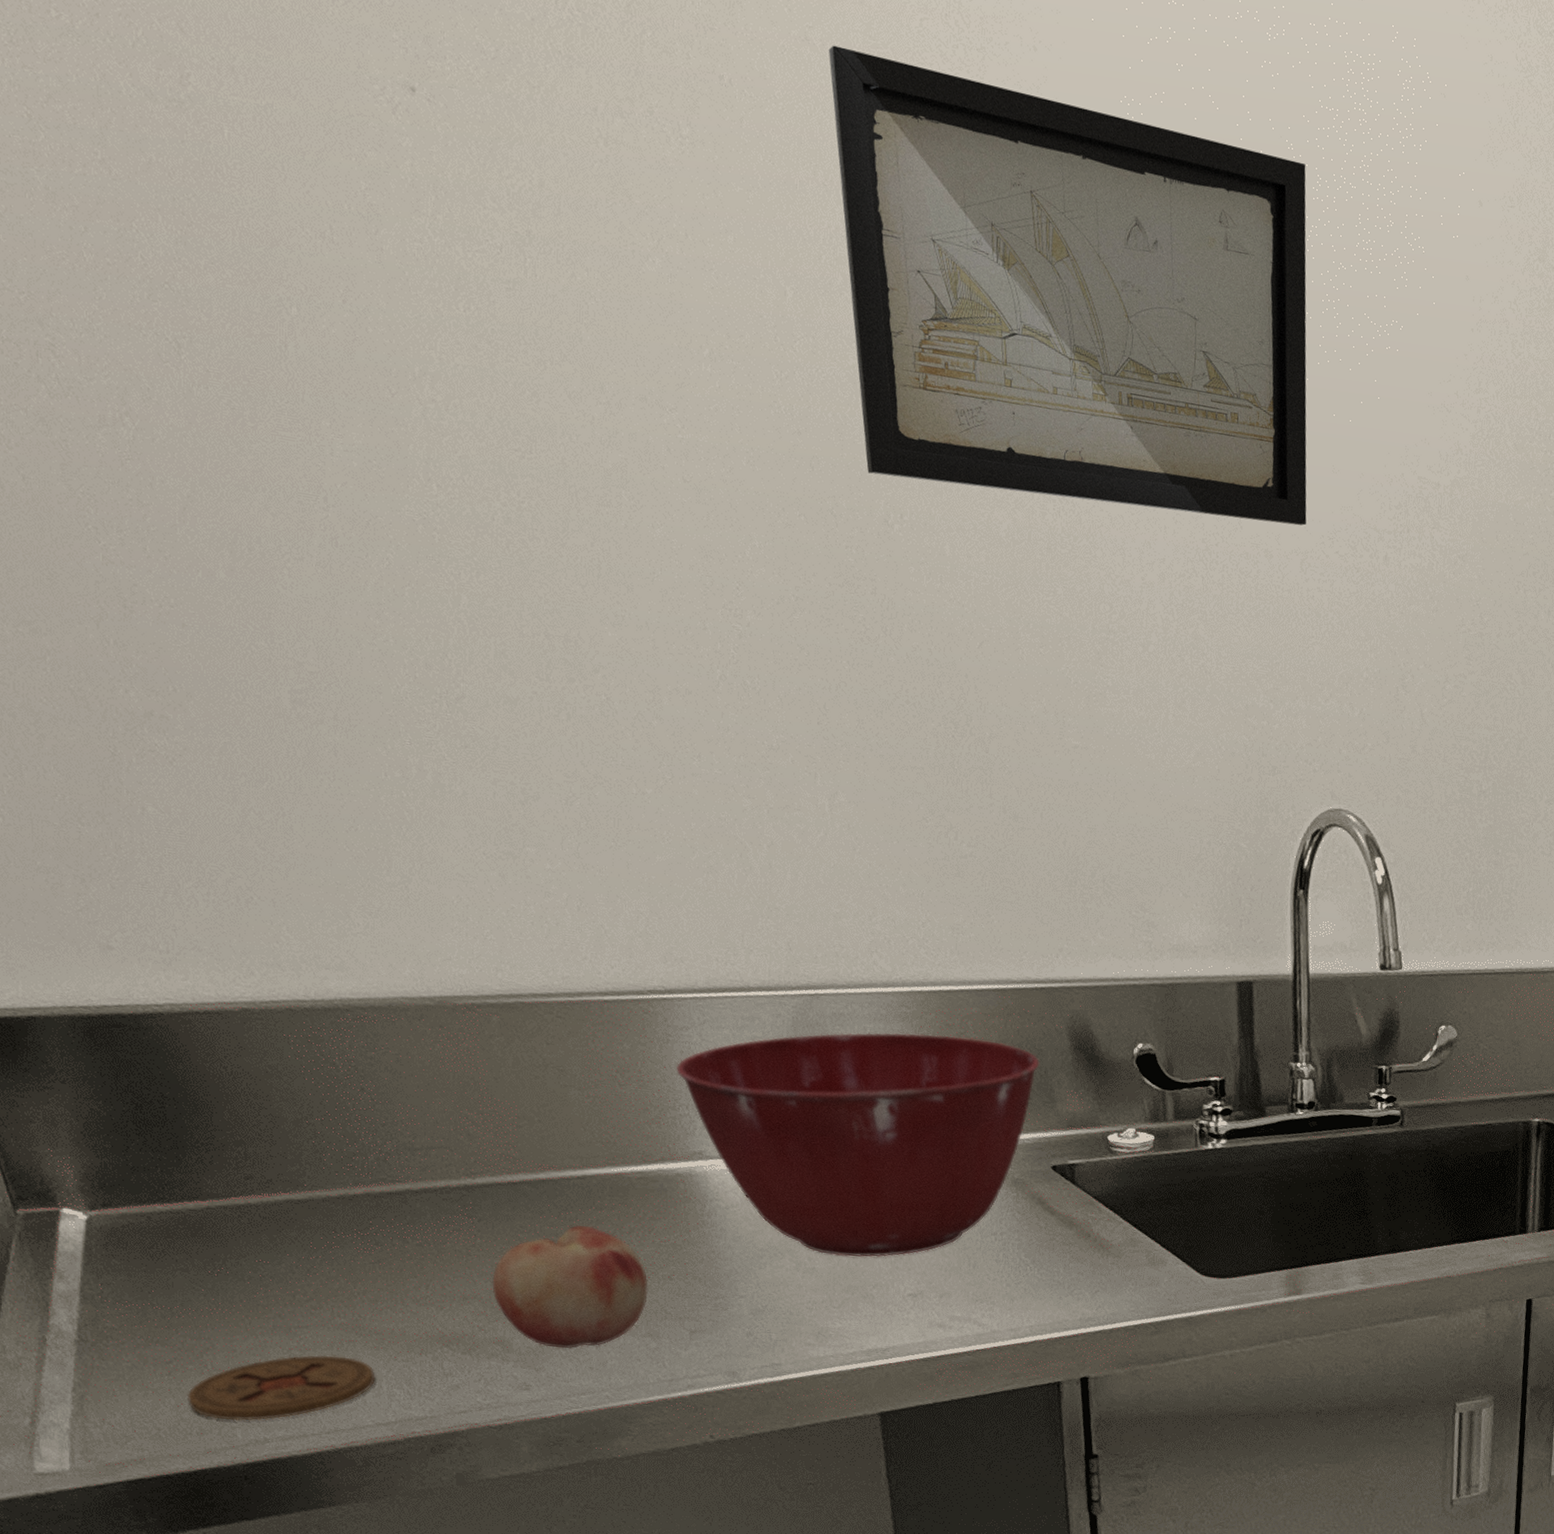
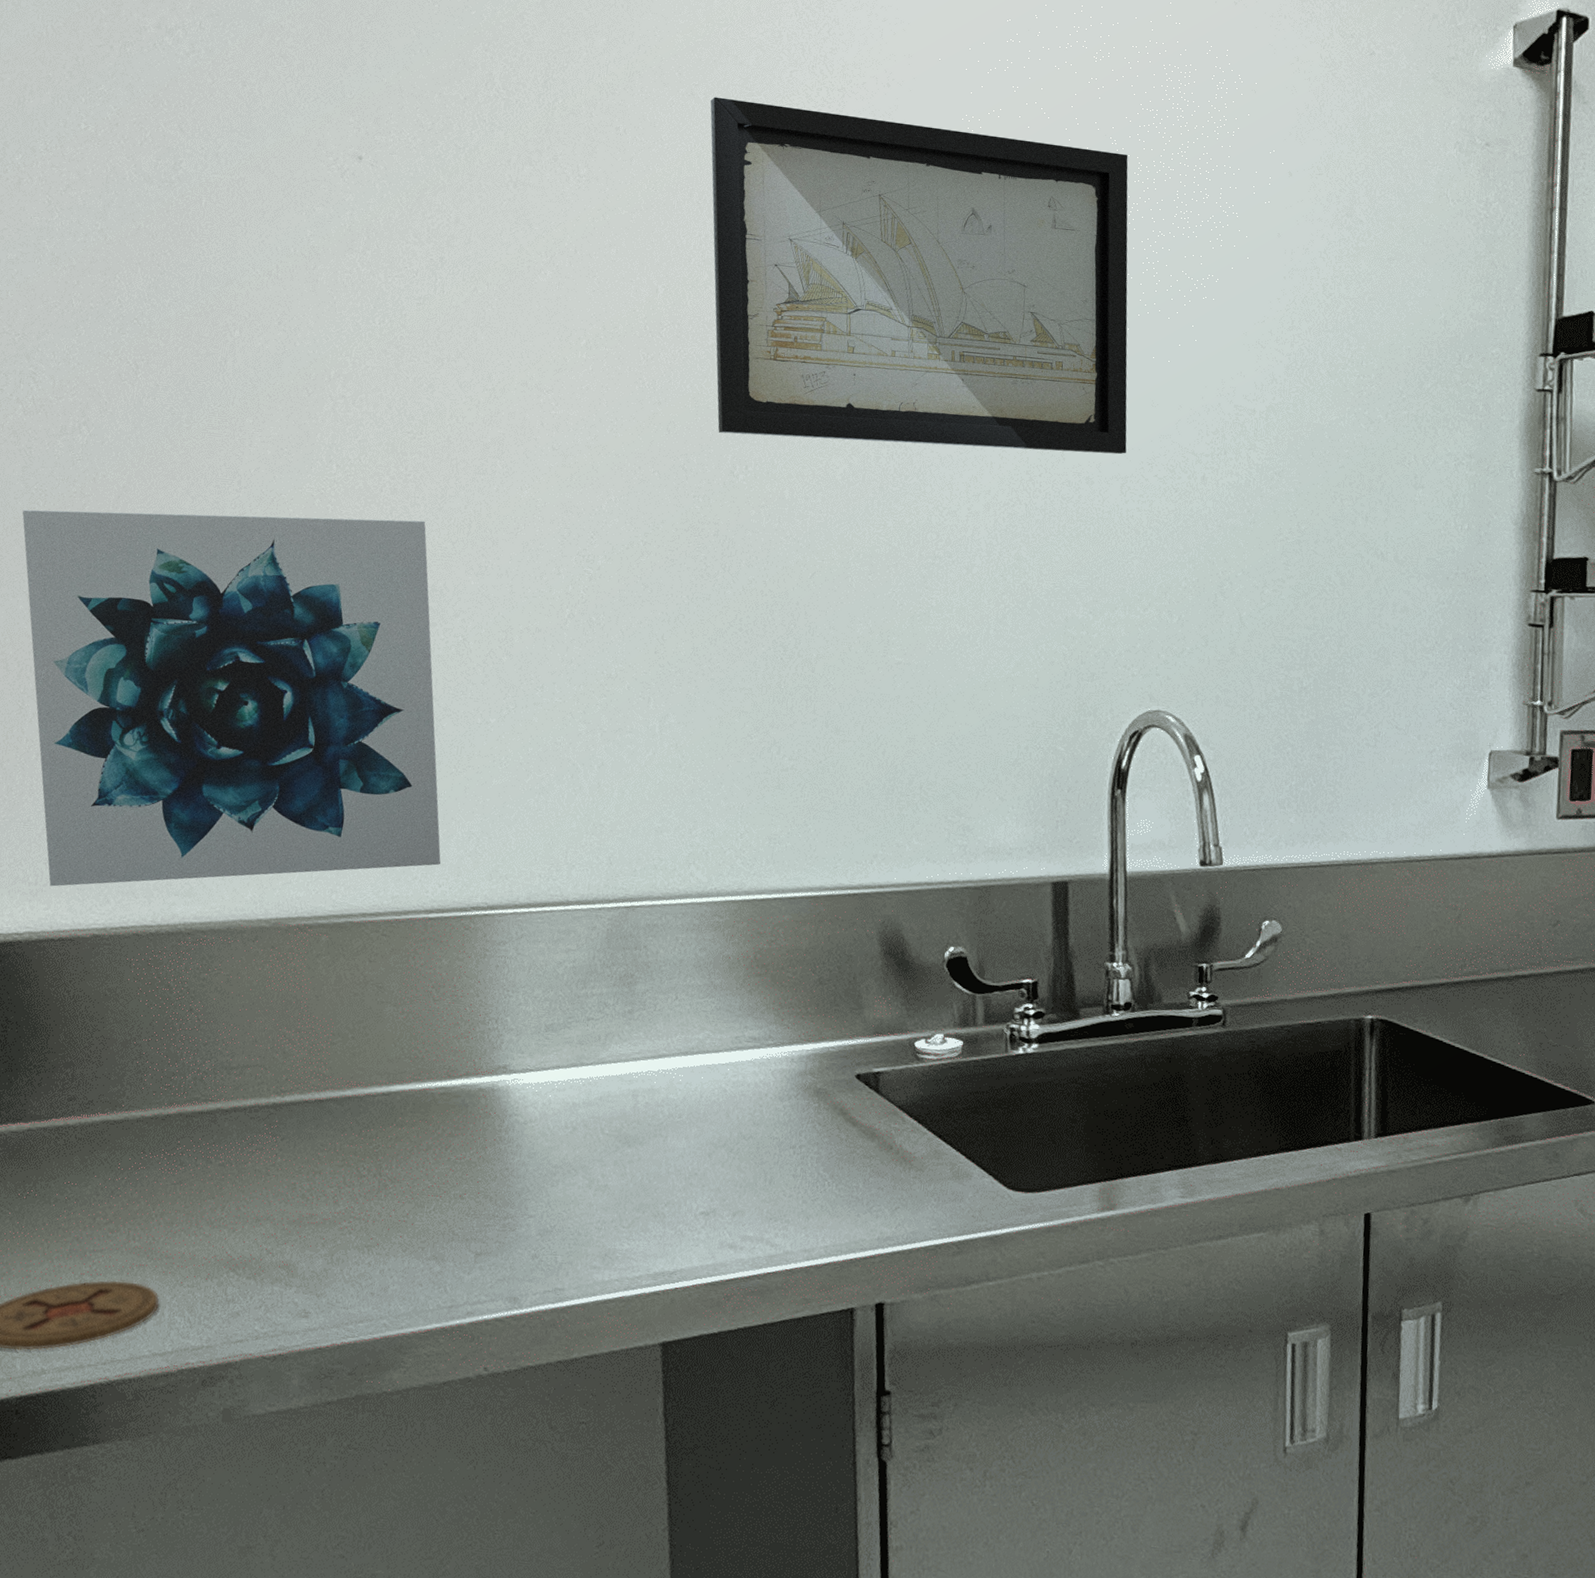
wall art: none [70,517,611,956] -> present [22,509,441,887]
fruit: present [492,1225,648,1349] -> none [285,1143,440,1274]
mixing bowl: present [676,1032,1040,1257] -> none [490,942,849,1173]

